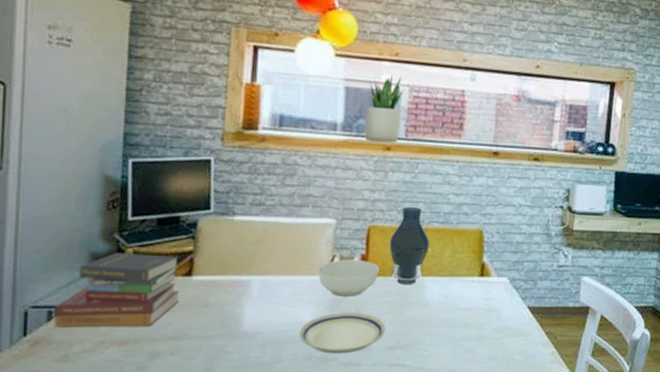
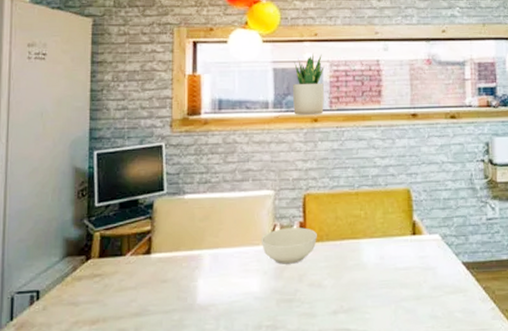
books: present [54,253,180,328] -> none [36,236,141,311]
plate: present [300,312,386,354] -> none [249,279,328,322]
vase: present [389,207,430,285] -> none [324,173,361,249]

